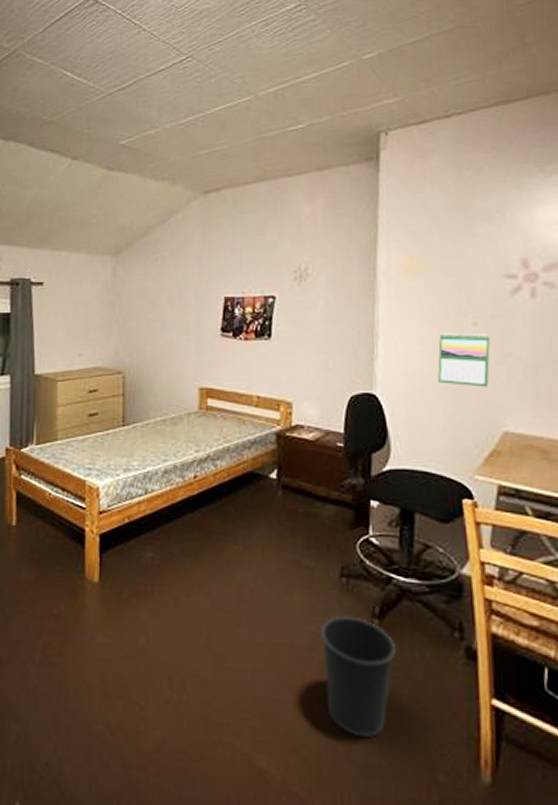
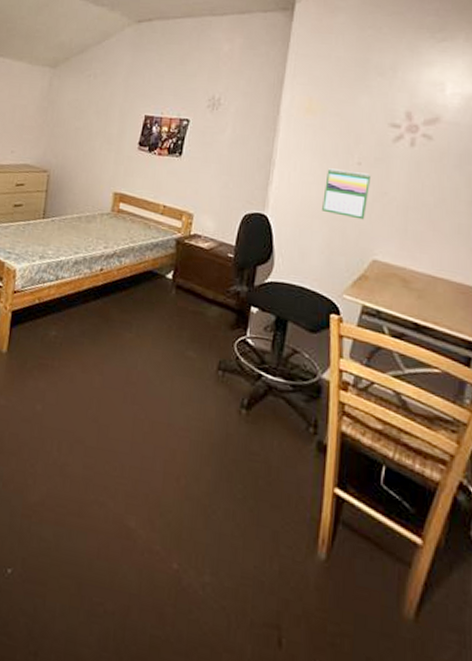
wastebasket: present [320,617,397,738] -> none [193,404,259,511]

